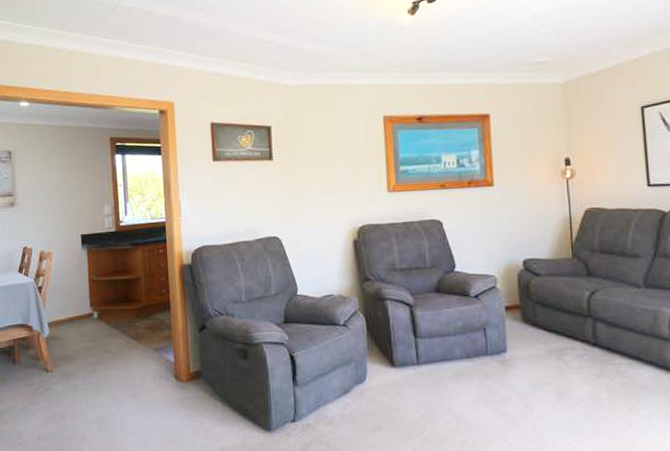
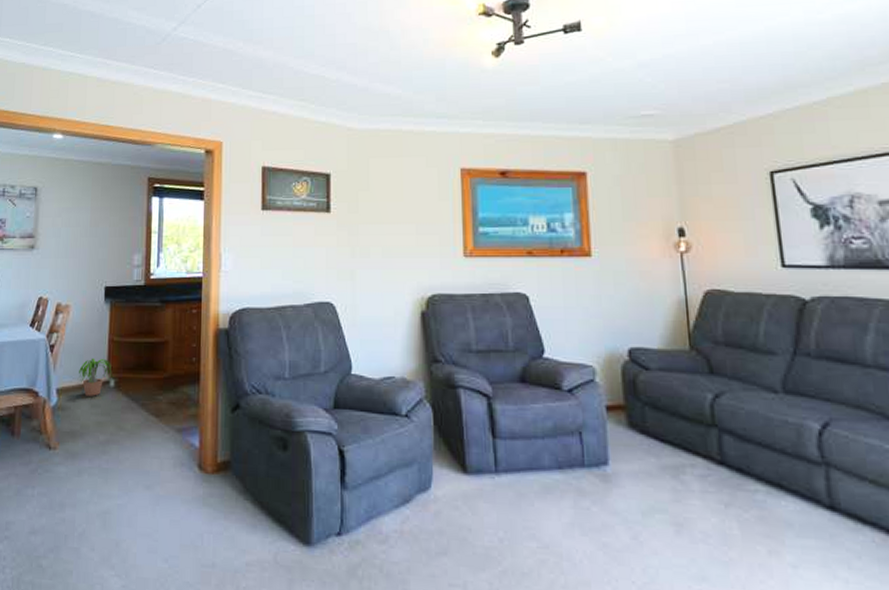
potted plant: none [65,295,94,327] -> present [77,358,112,396]

